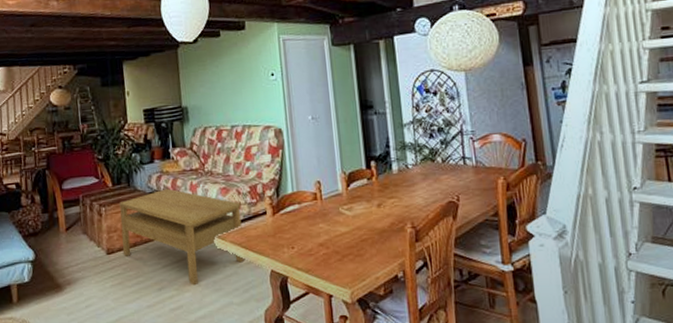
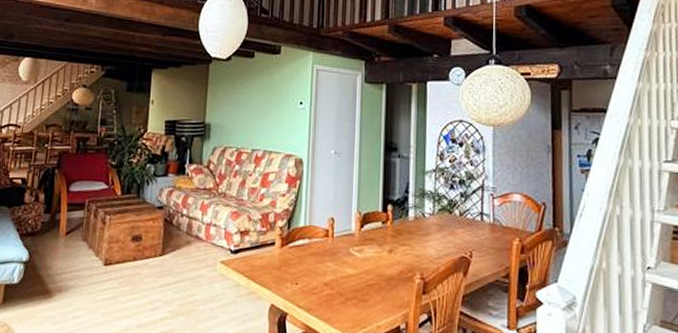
coffee table: present [119,188,244,286] -> none [121,204,250,310]

